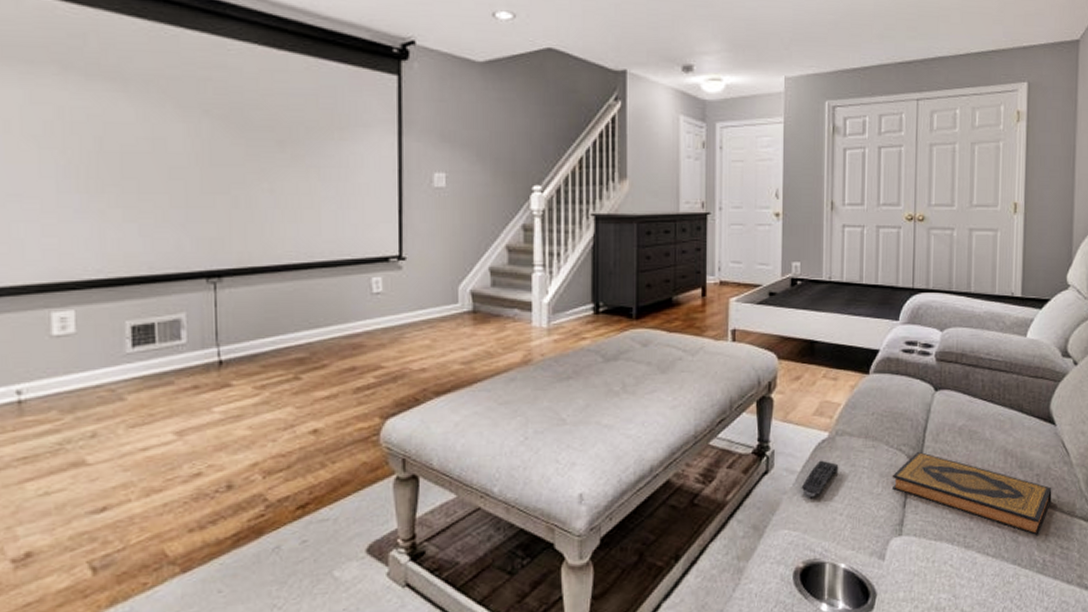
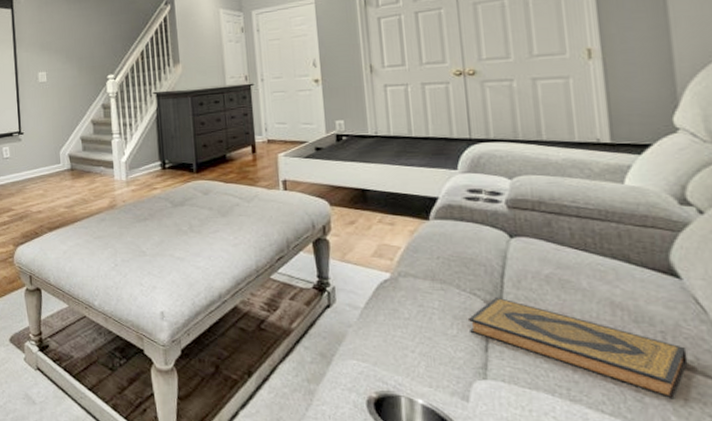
remote control: present [801,460,839,498] -> none [366,298,406,334]

